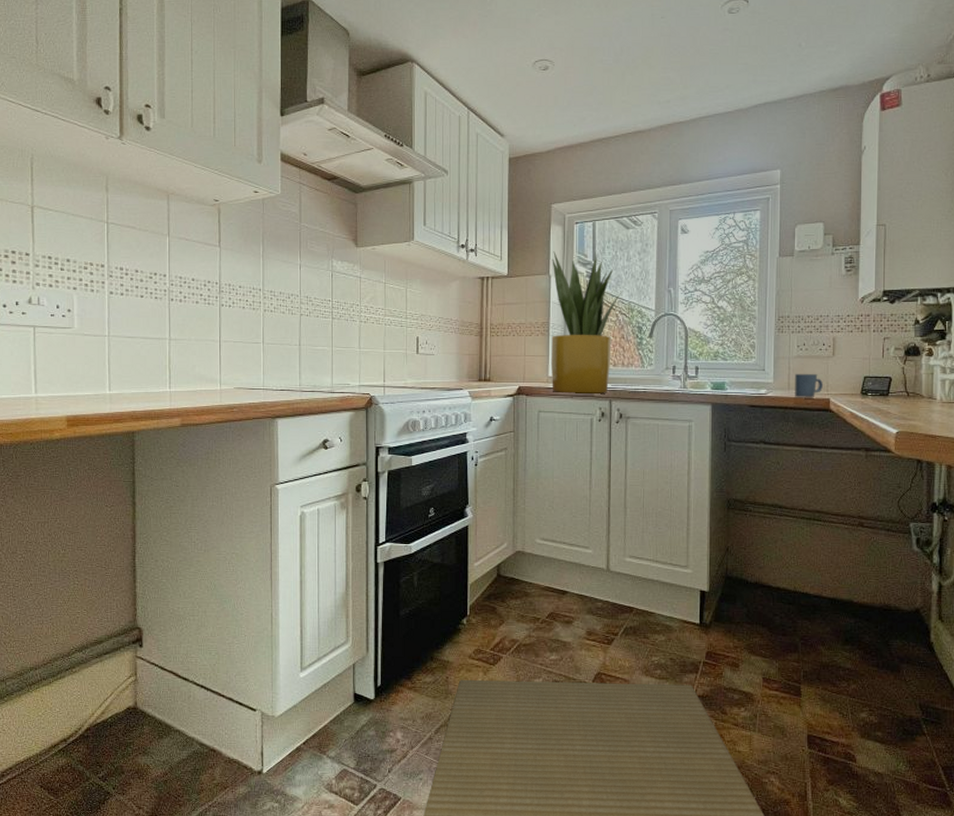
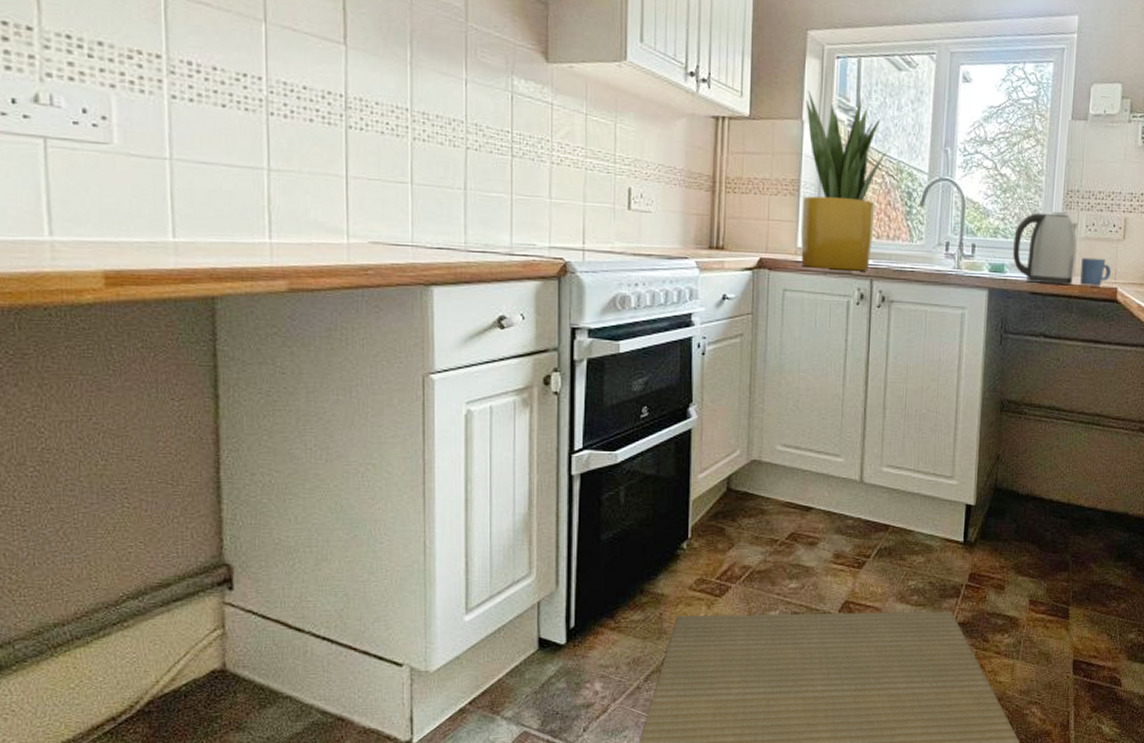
kettle: none [732,335,790,398] -> present [1013,211,1079,285]

